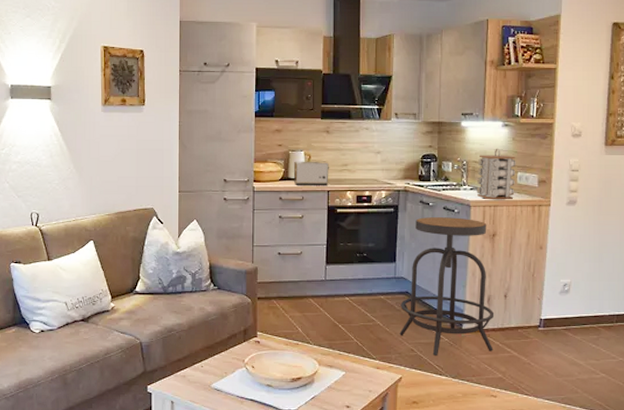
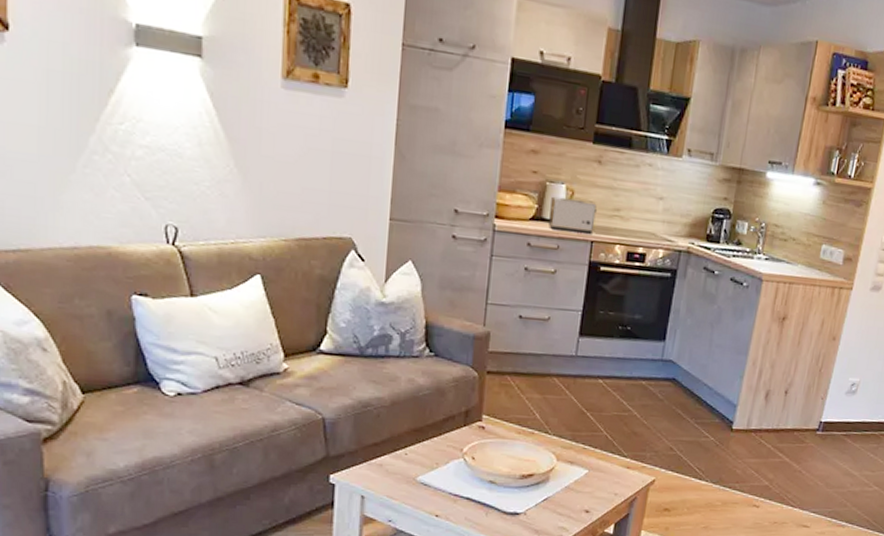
bar stool: present [399,217,495,356] -> none [658,288,778,457]
spice rack: present [476,148,516,200] -> none [771,211,823,278]

